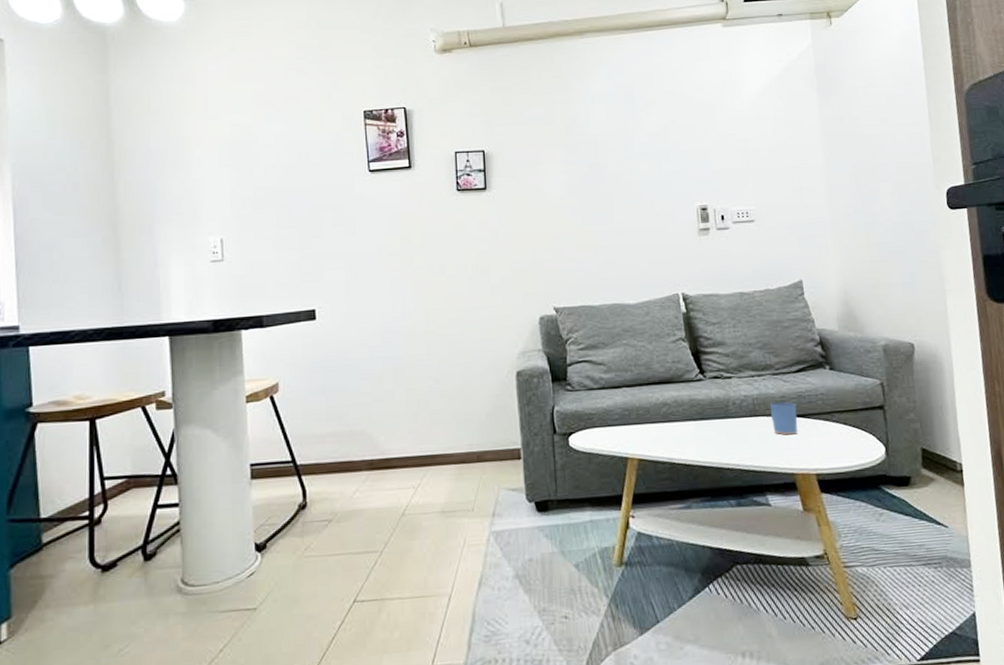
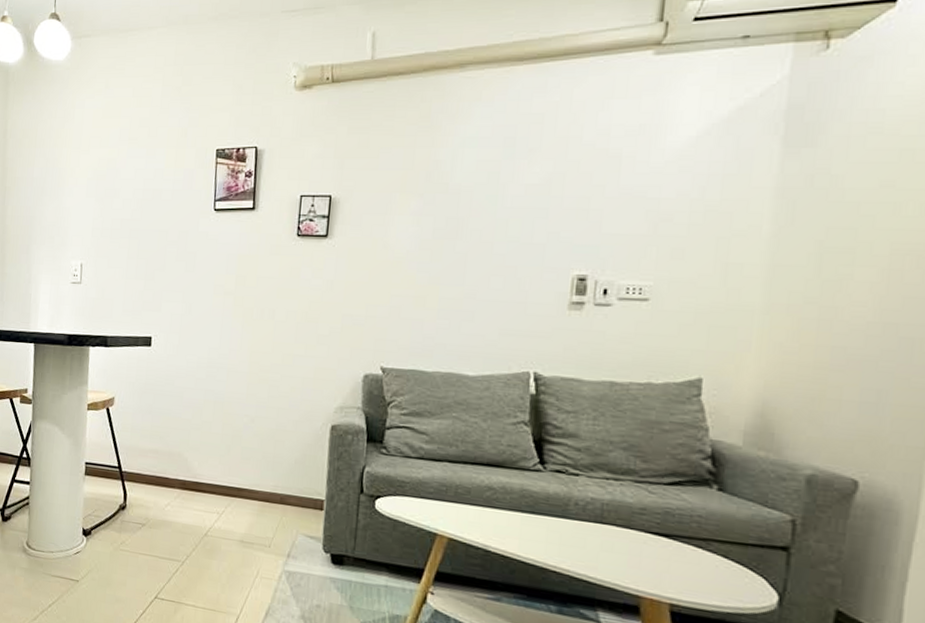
mug: present [770,401,798,435] -> none [622,512,660,554]

